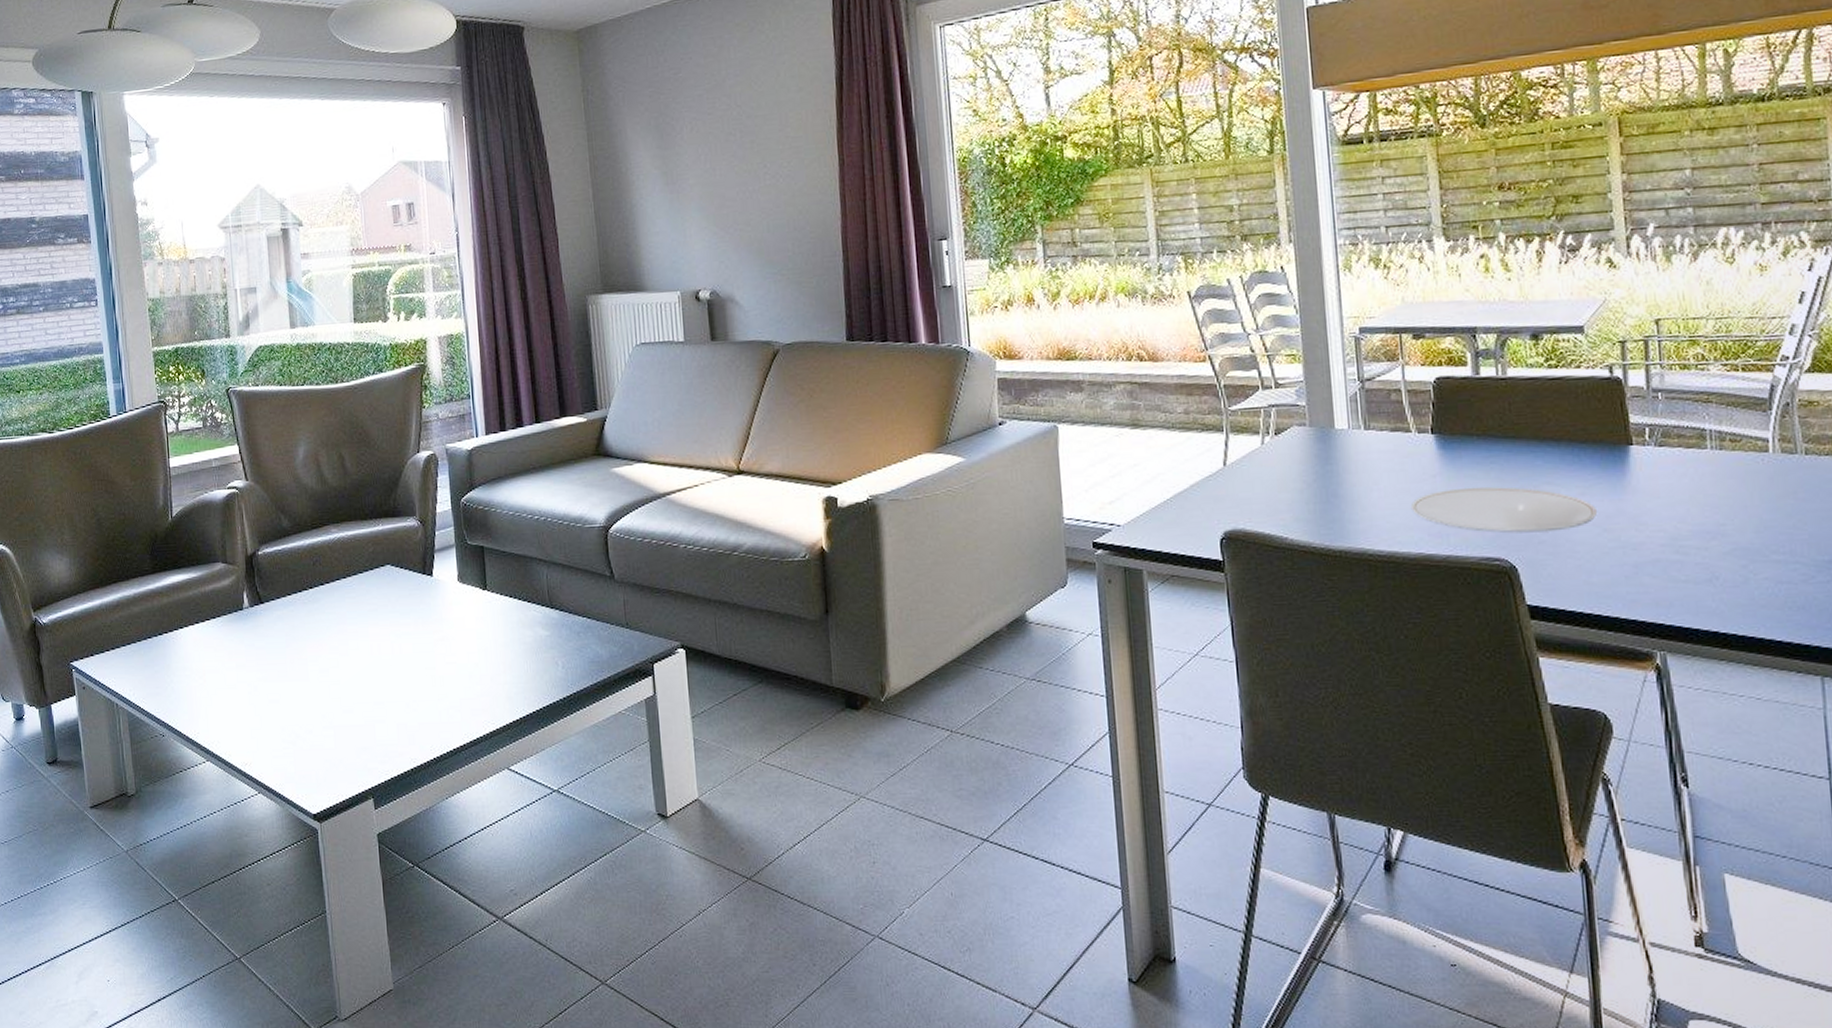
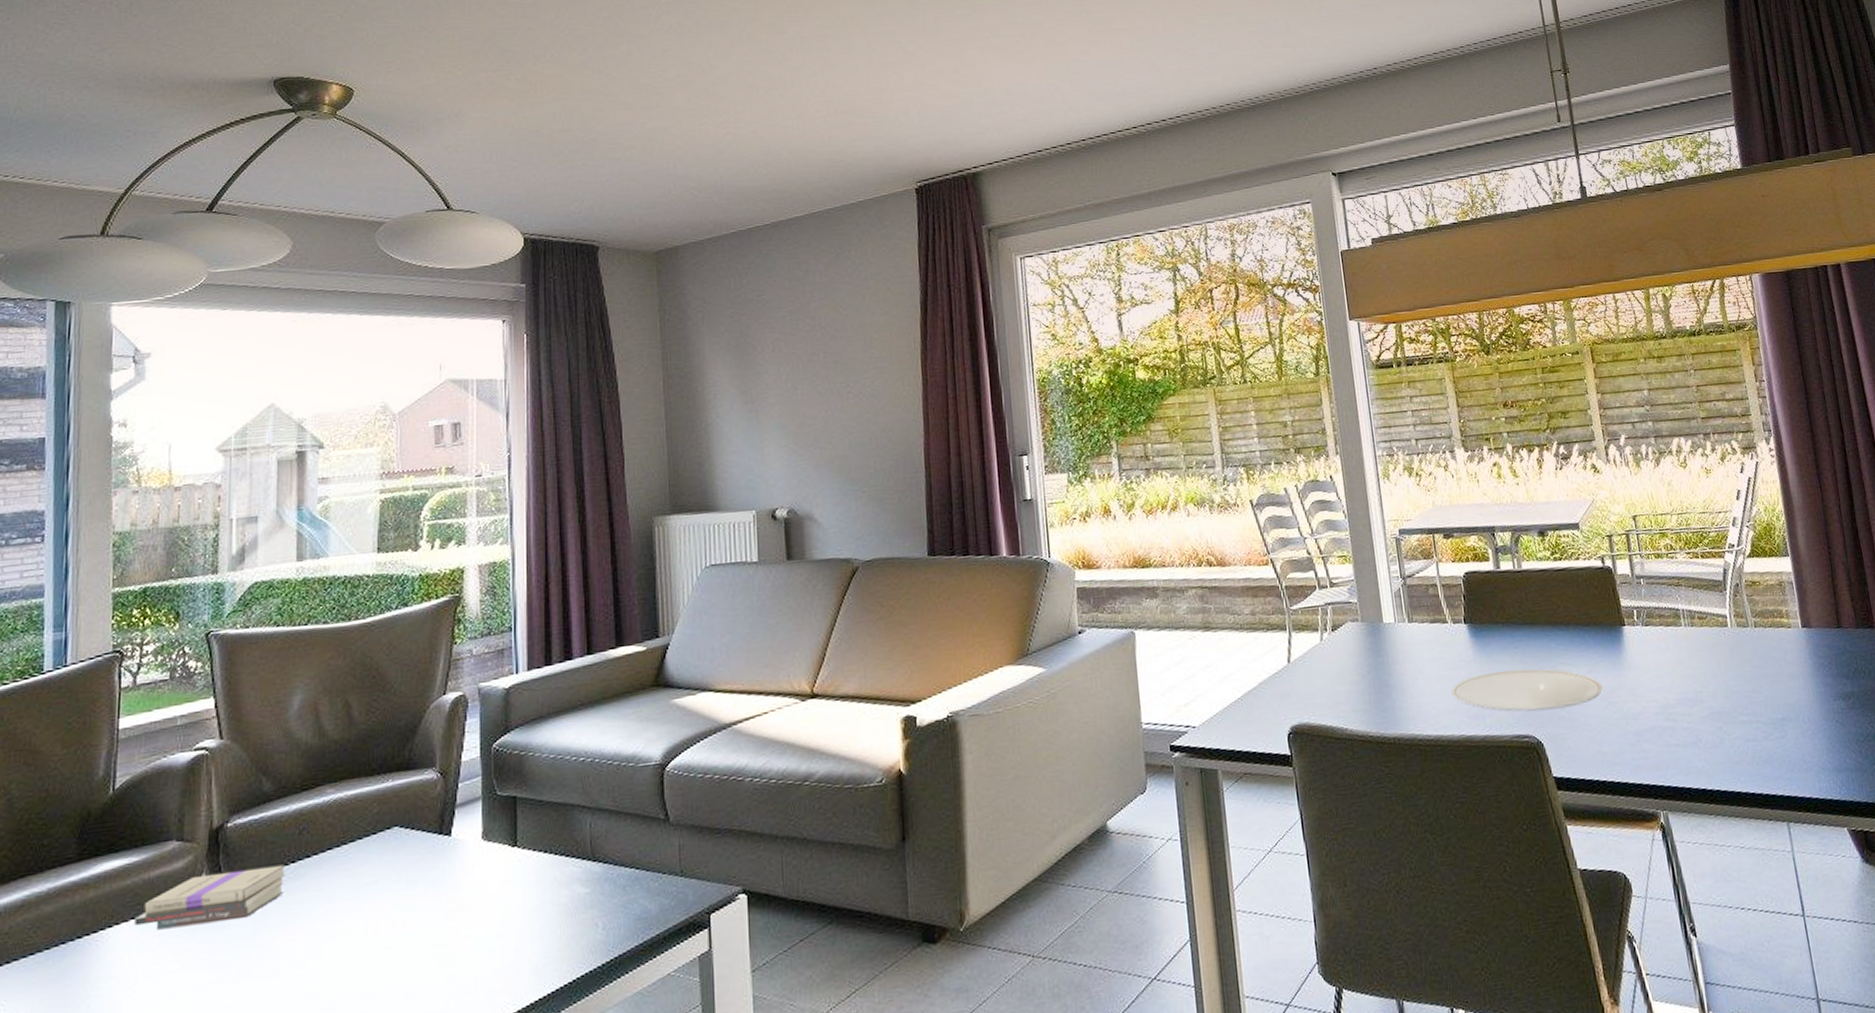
books: none [198,589,306,634] -> present [134,864,286,930]

